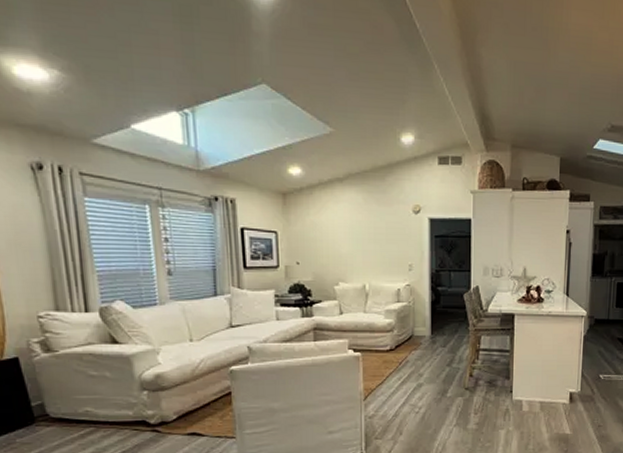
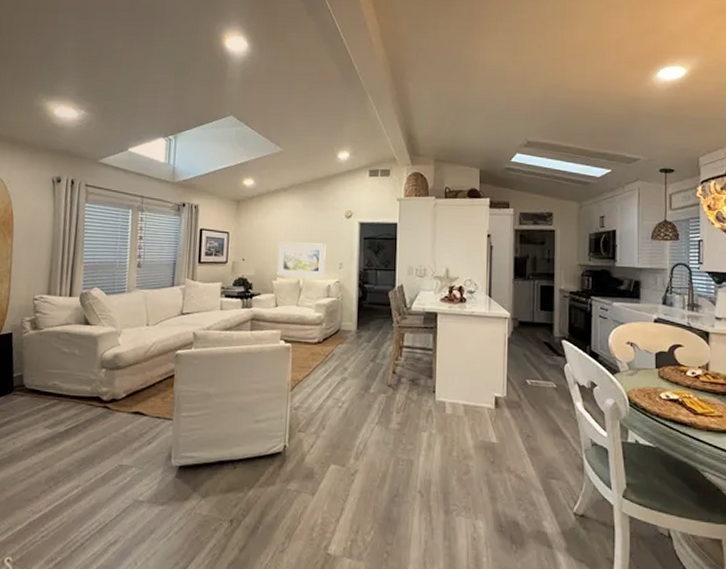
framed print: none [338,242,393,282] -> present [277,242,326,278]

